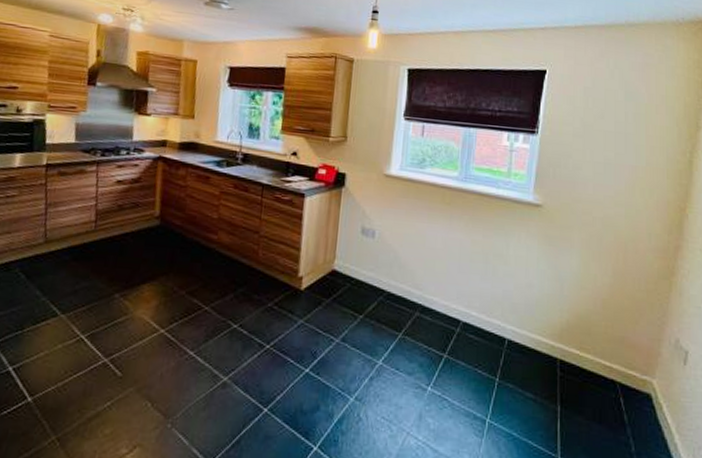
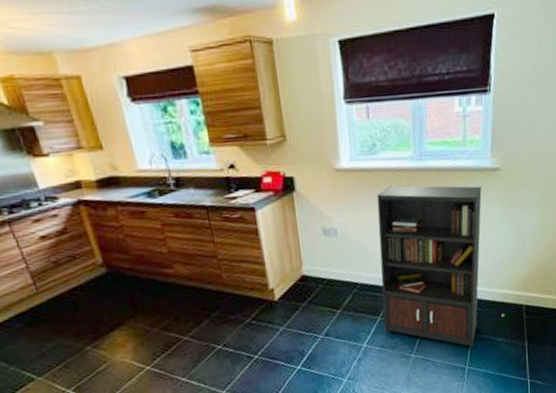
bookcase: none [403,200,536,398] -> present [376,185,505,349]

